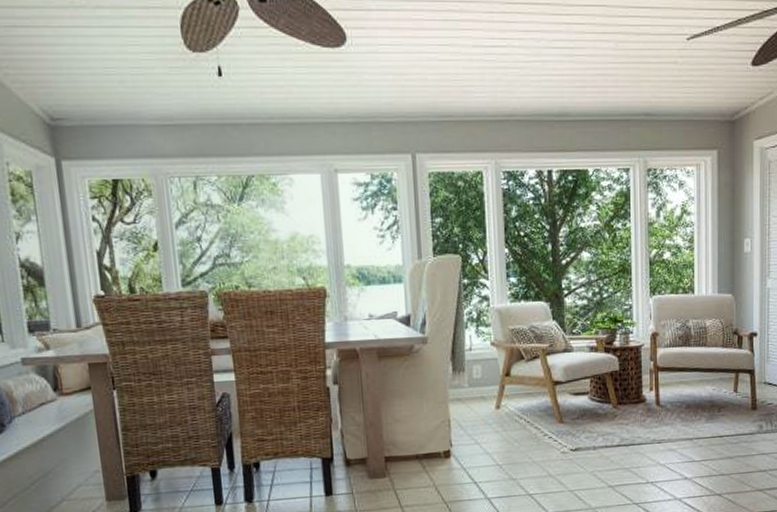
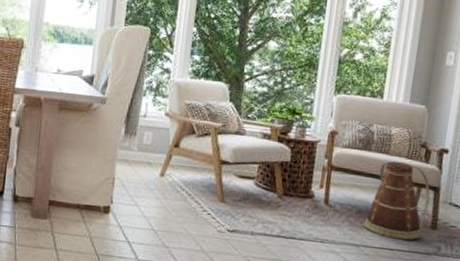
basket: none [693,352,747,426] -> present [363,161,430,240]

